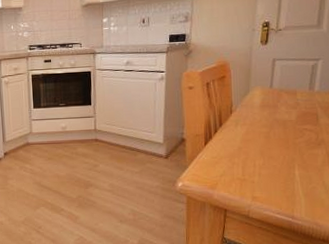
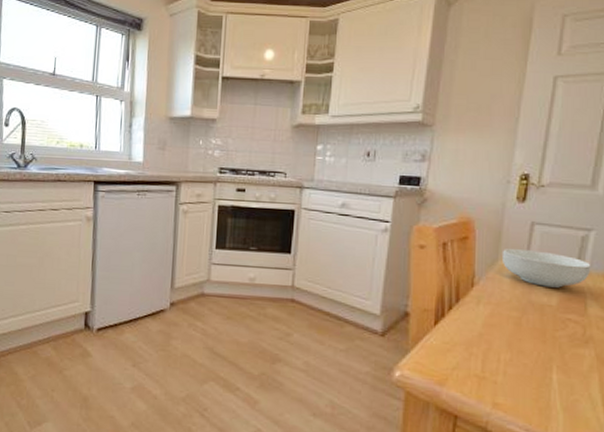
cereal bowl: none [252,80,320,107] -> present [501,248,591,288]

